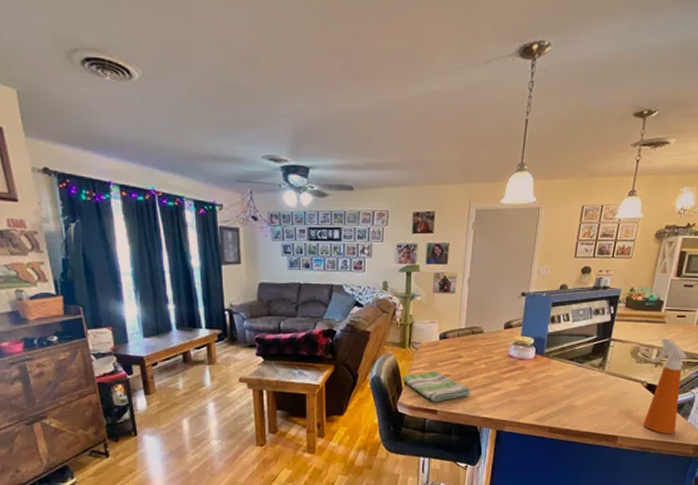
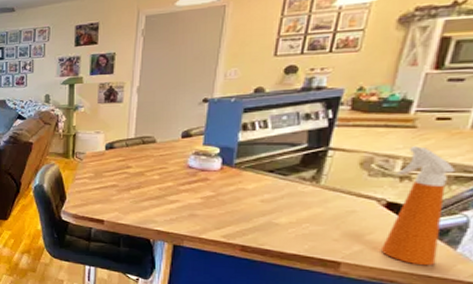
dish towel: present [401,370,471,402] -> none [65,180,143,212]

